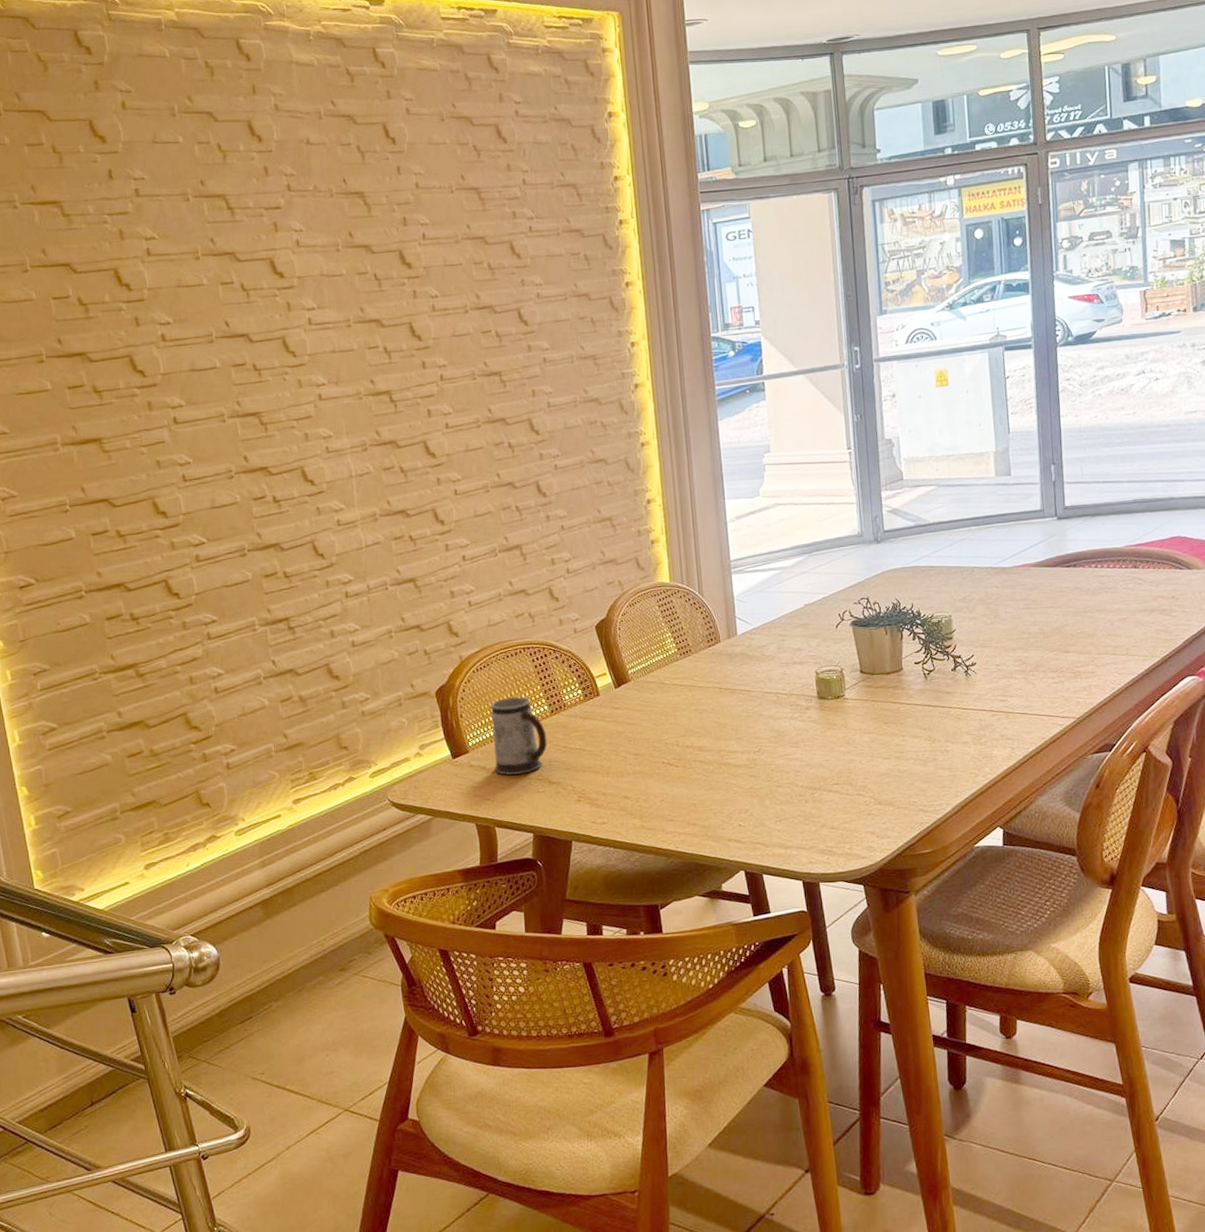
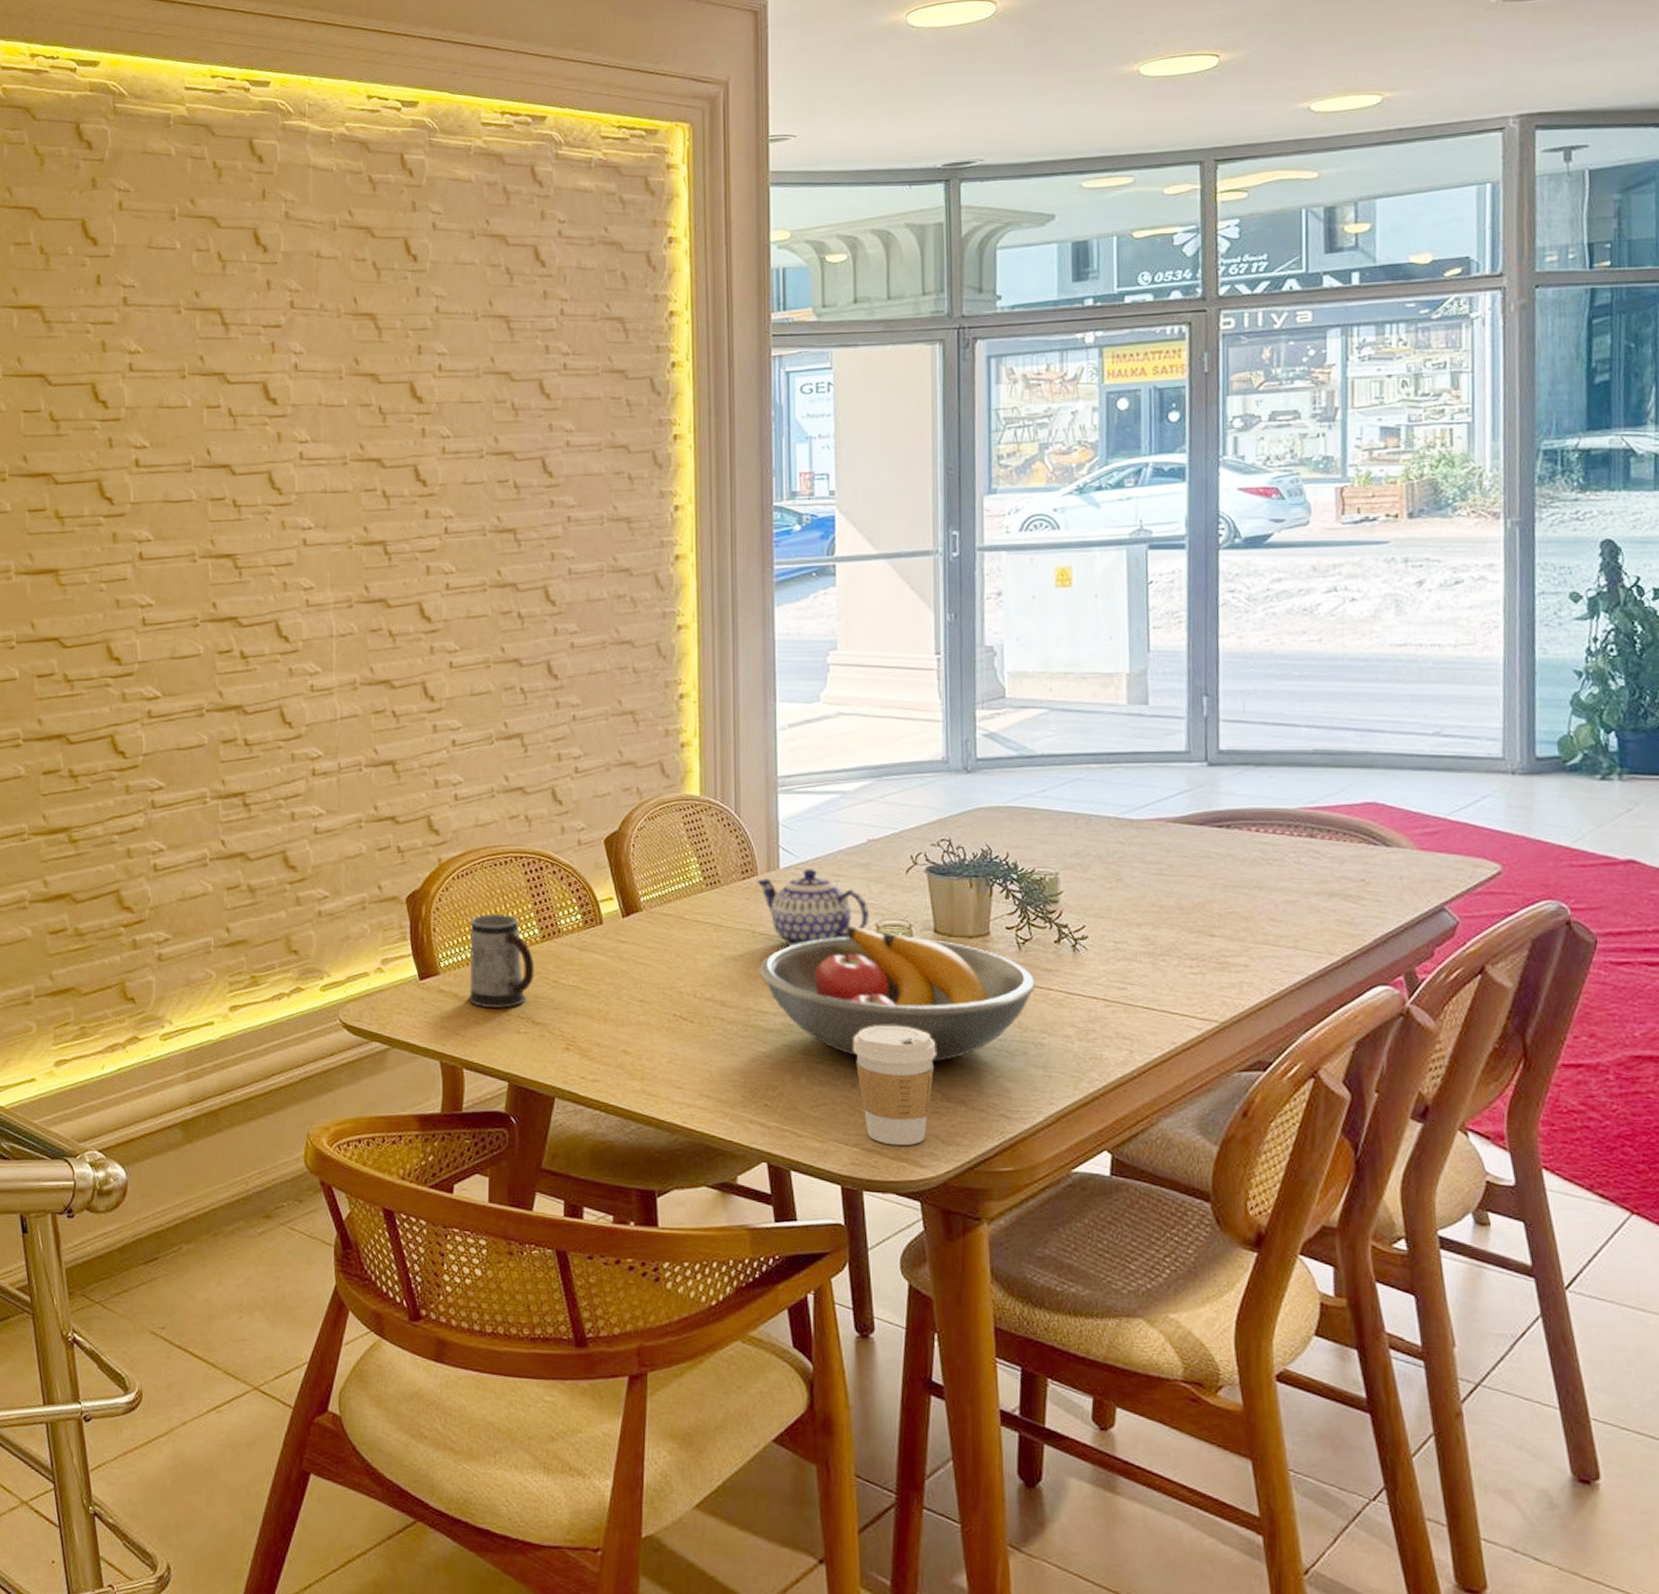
teapot: none [719,632,810,697] -> present [755,869,869,947]
fruit bowl: none [727,674,940,778] -> present [759,925,1036,1062]
coffee cup: none [804,749,868,844] -> present [853,1025,936,1146]

